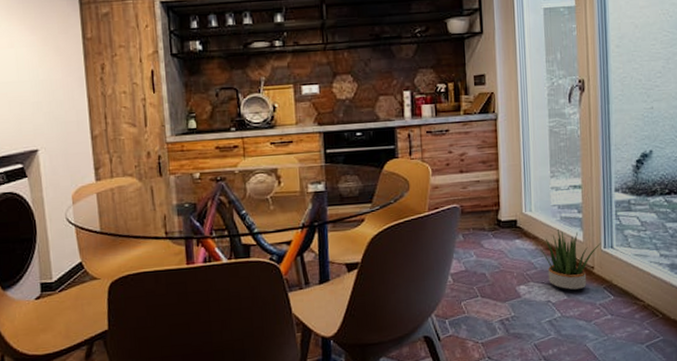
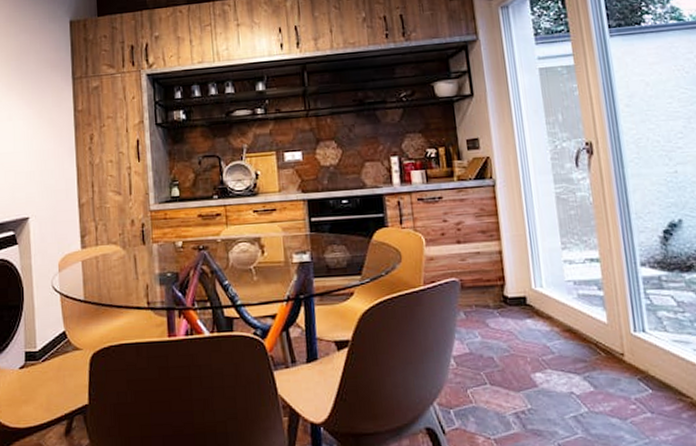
potted plant: present [535,228,601,291] -> none [549,307,630,381]

